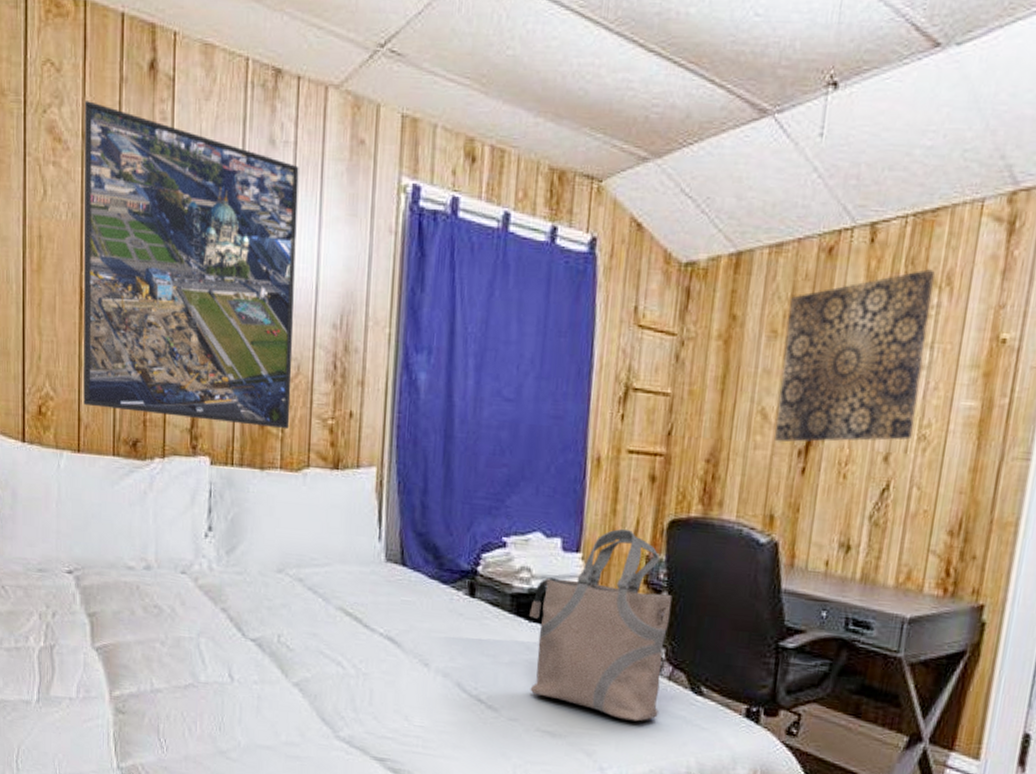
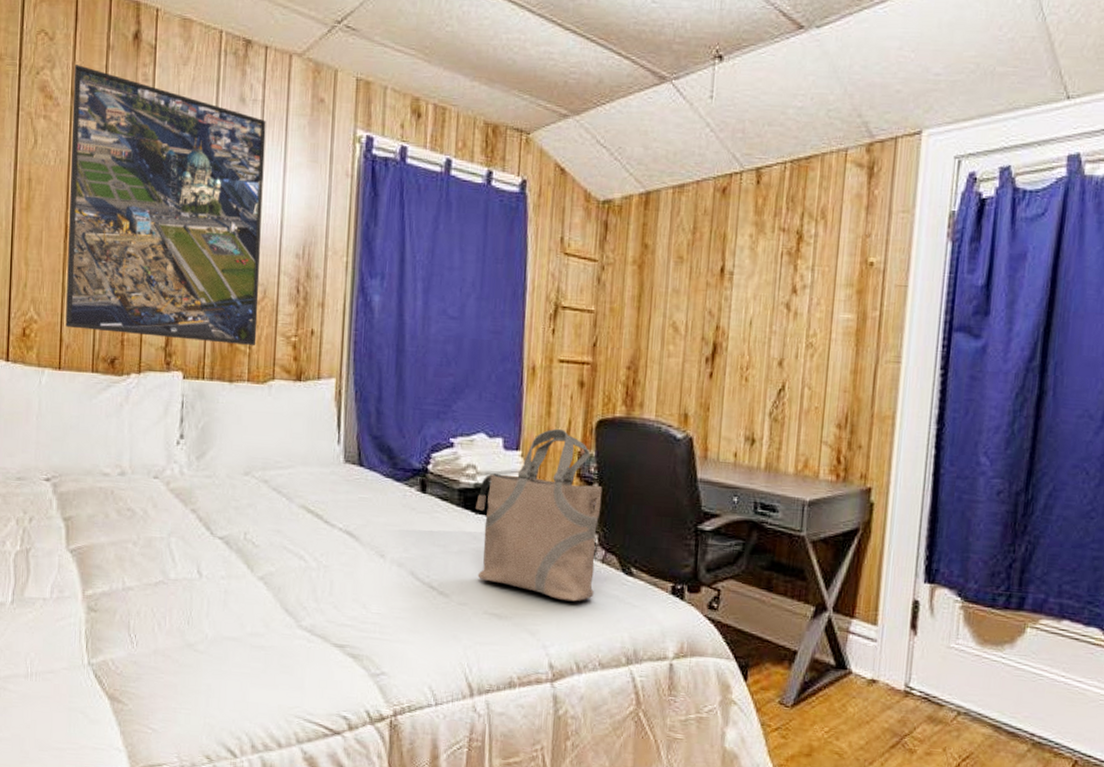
wall art: present [775,269,935,443] -> none [685,205,812,351]

